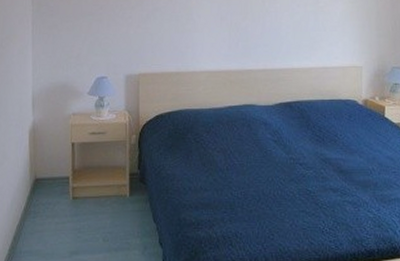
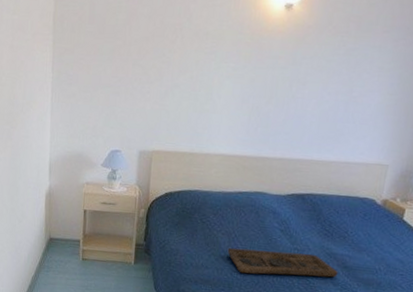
decorative tray: none [225,161,335,192] -> present [227,247,338,278]

